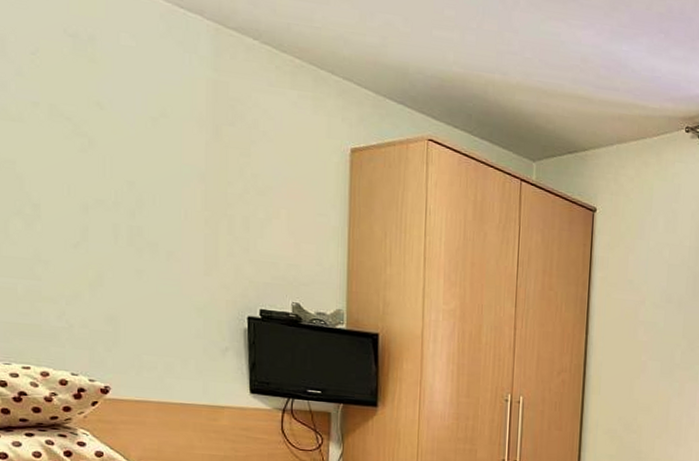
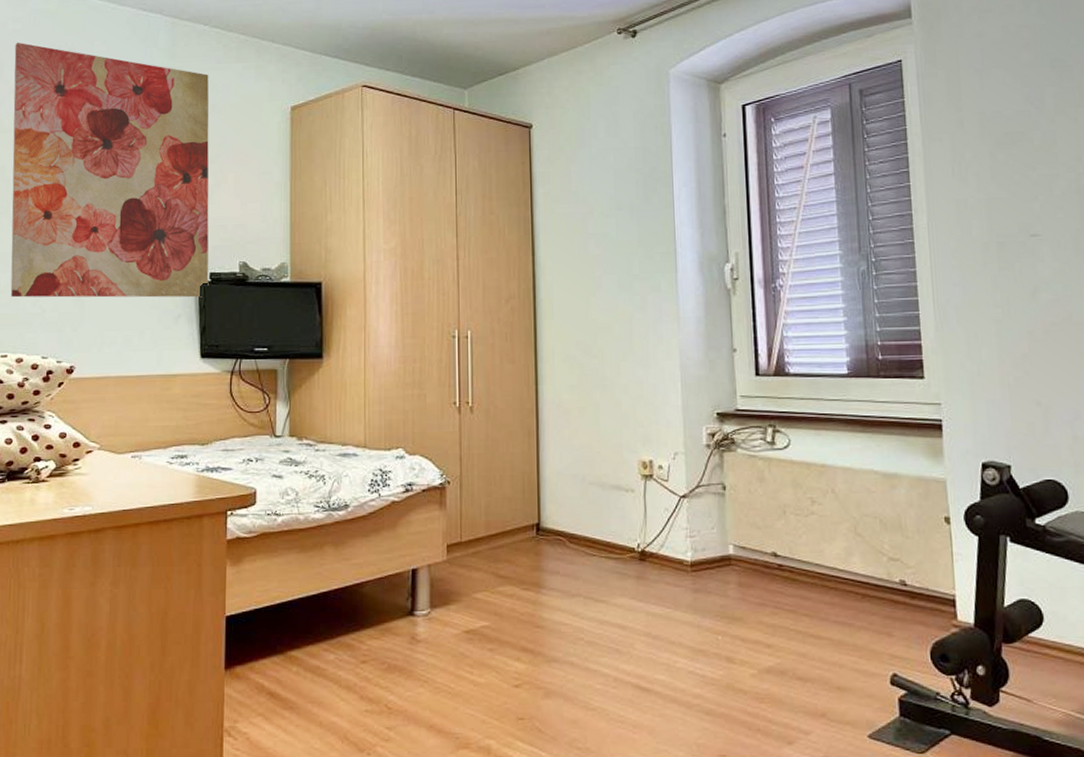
wall art: none [19,14,260,333] -> present [10,42,209,298]

